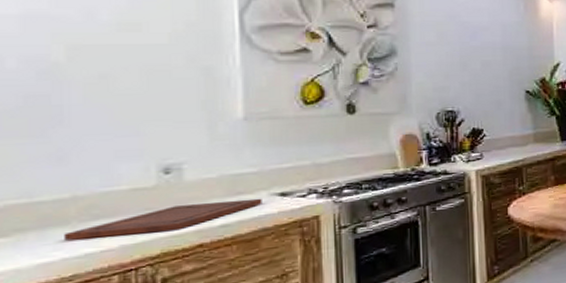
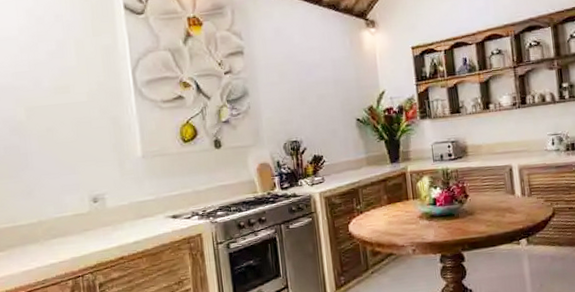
cutting board: present [65,198,262,241] -> none [37,220,161,254]

